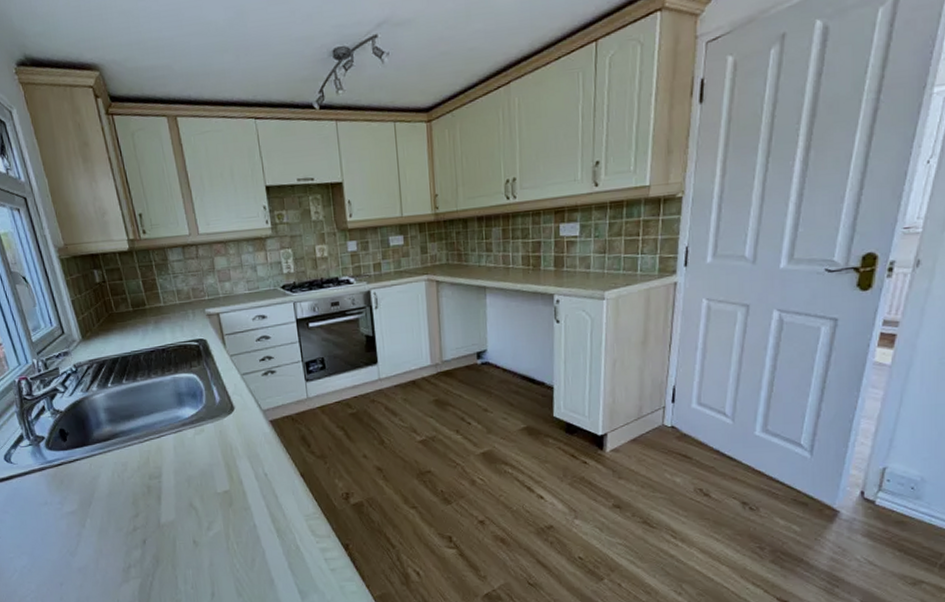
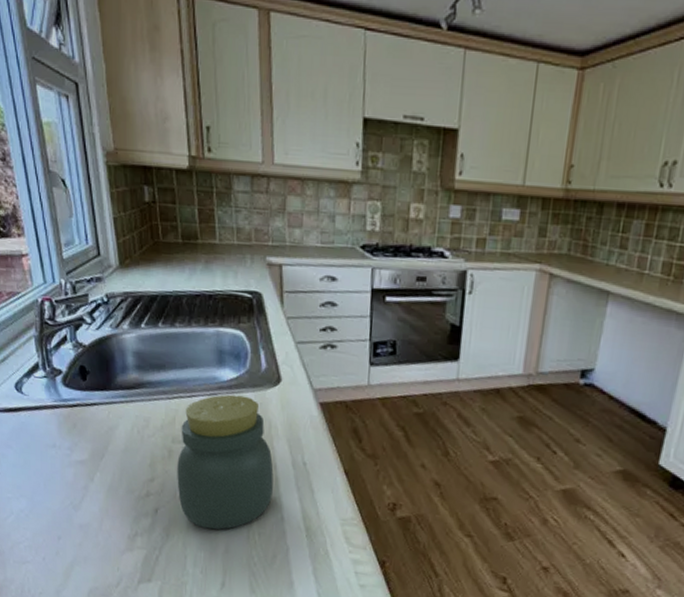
jar: none [155,427,243,548] -> present [177,394,274,530]

